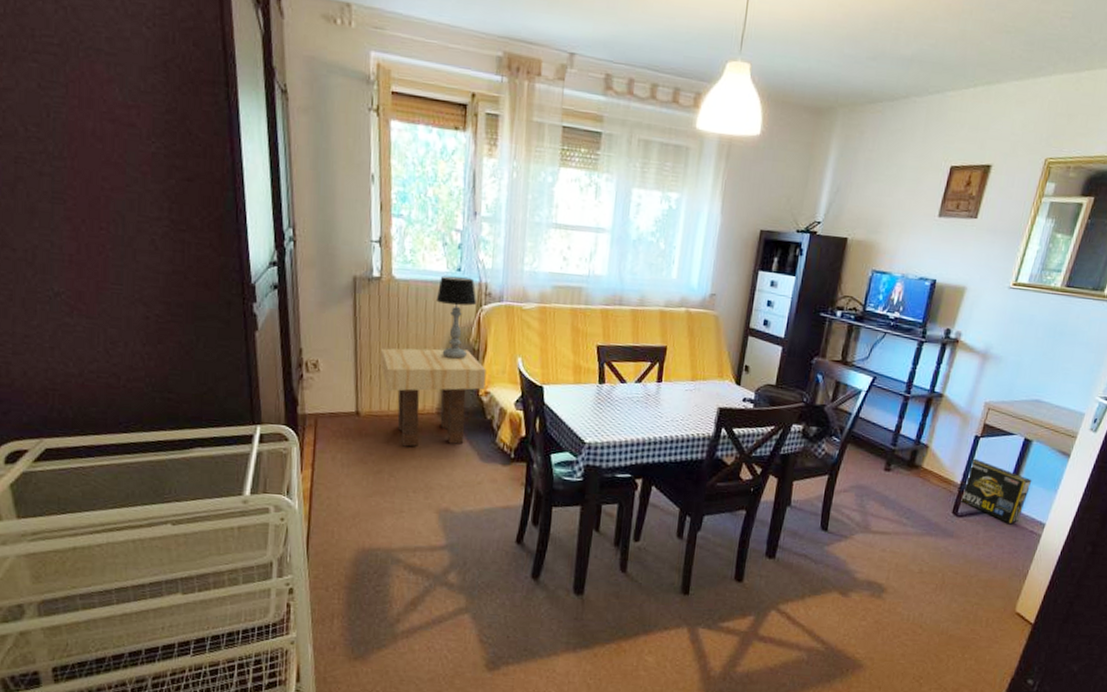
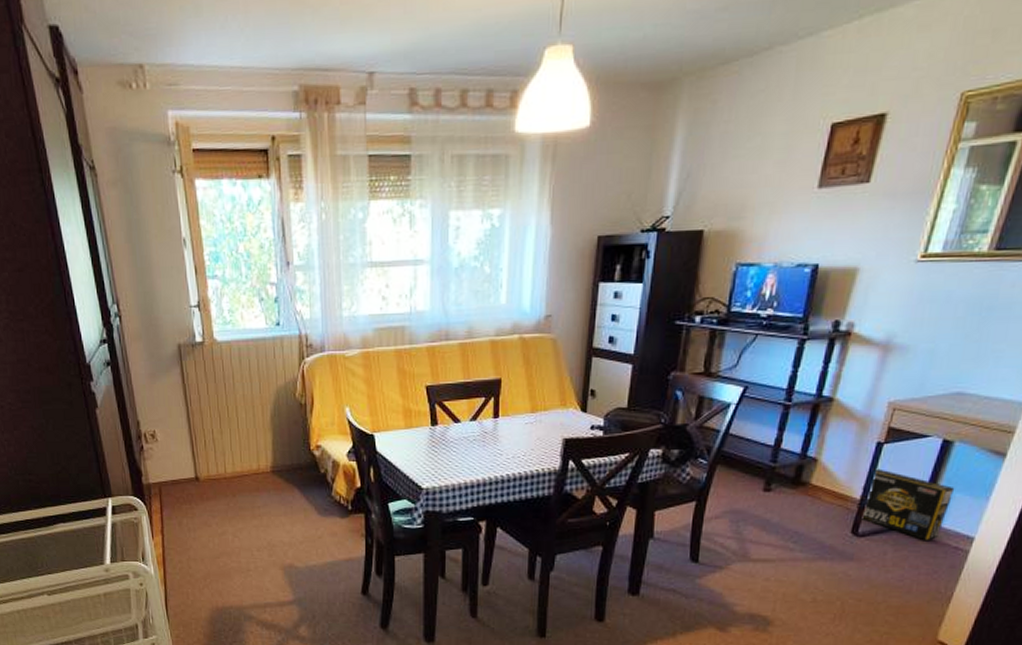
side table: present [380,348,486,447] -> none [212,405,316,507]
table lamp: present [436,275,477,359] -> none [258,331,299,415]

